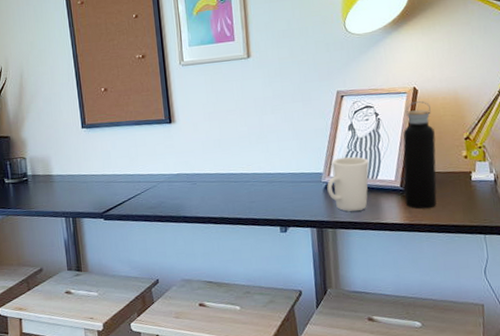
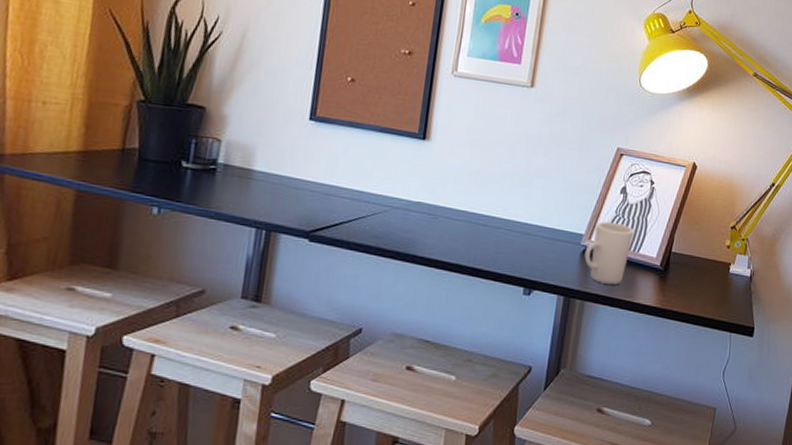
water bottle: present [403,101,437,209] -> none [661,178,706,294]

